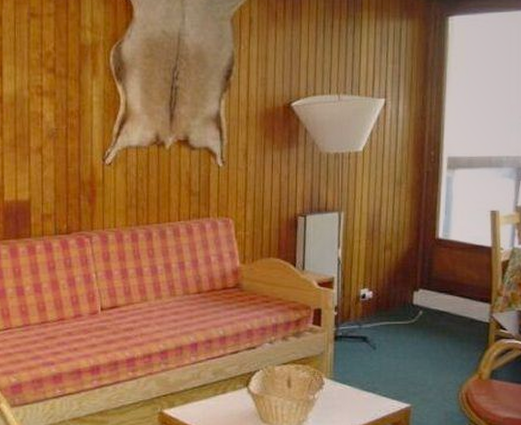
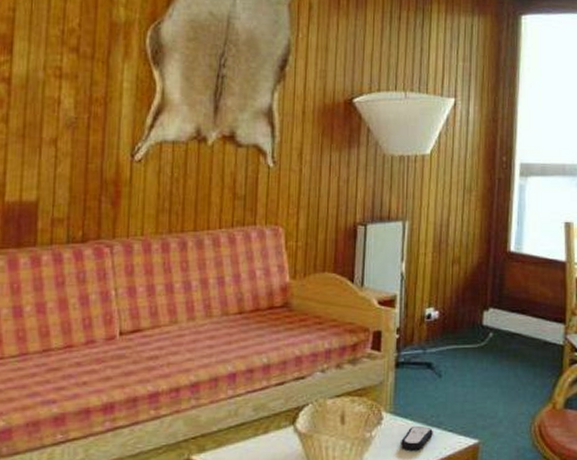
remote control: none [340,390,369,411] -> present [401,425,433,450]

